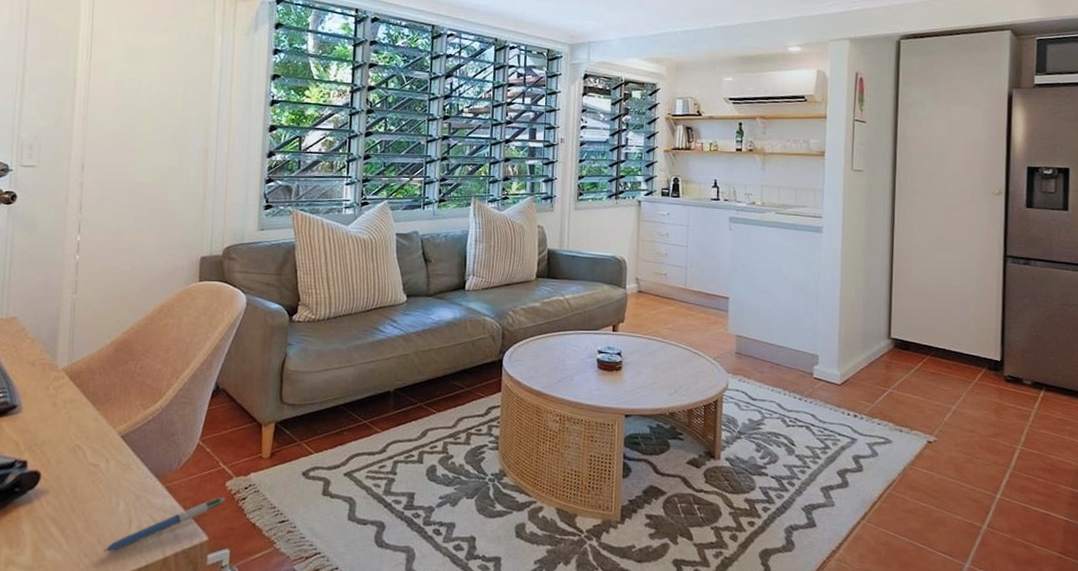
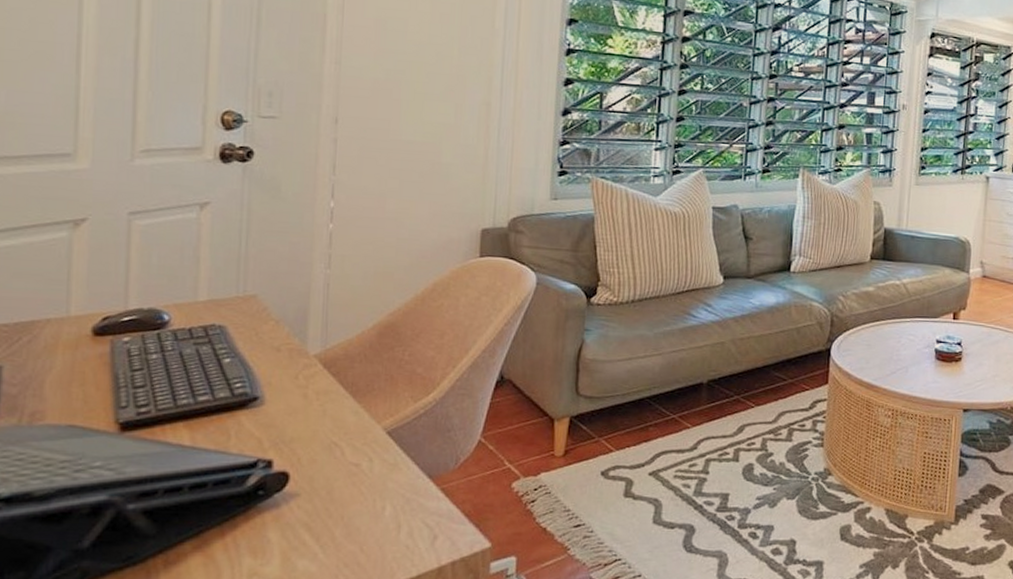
pen: present [103,497,226,552] -> none [367,499,512,561]

